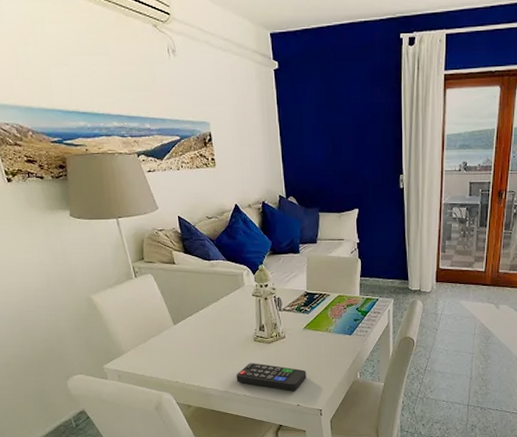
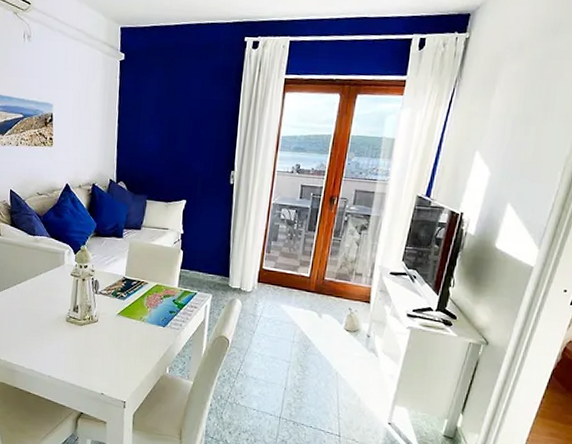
remote control: present [236,363,307,391] -> none [43,343,115,379]

